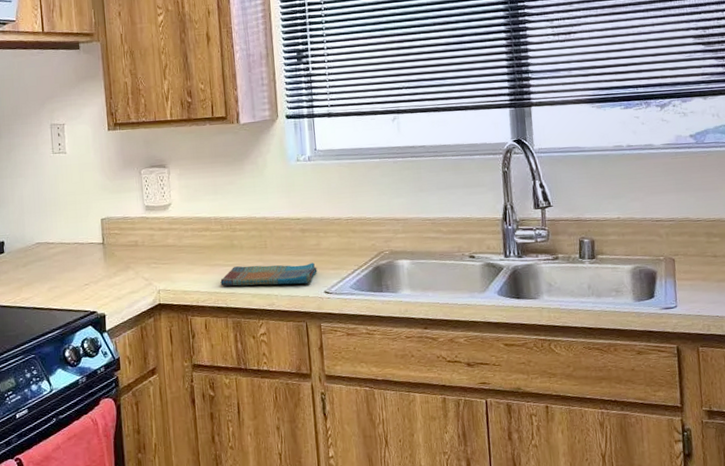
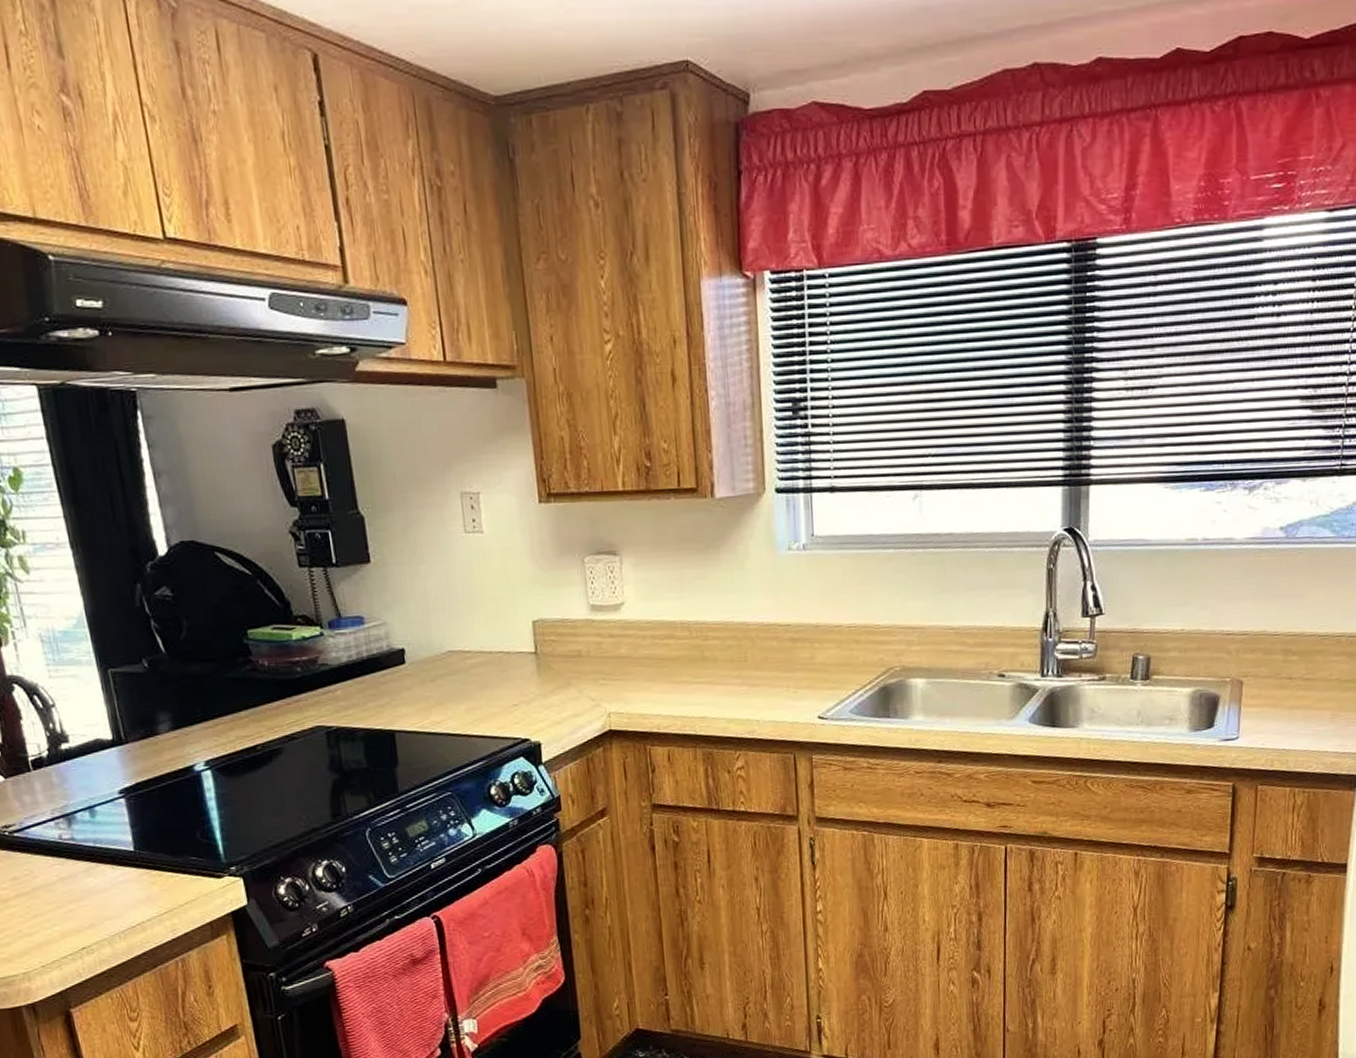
dish towel: present [220,262,317,286] -> none [687,680,810,709]

